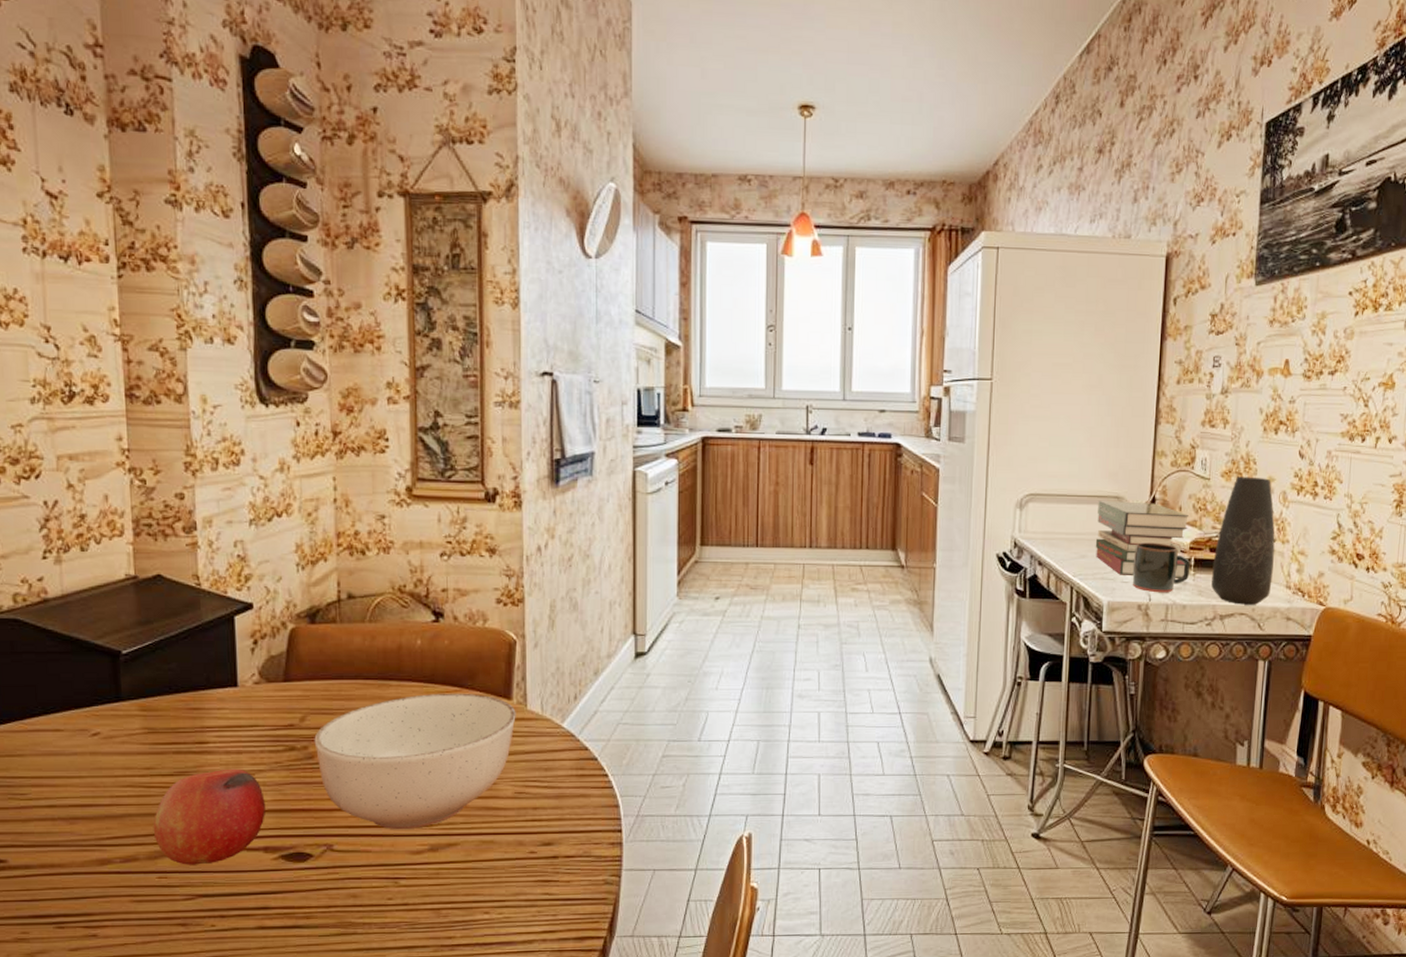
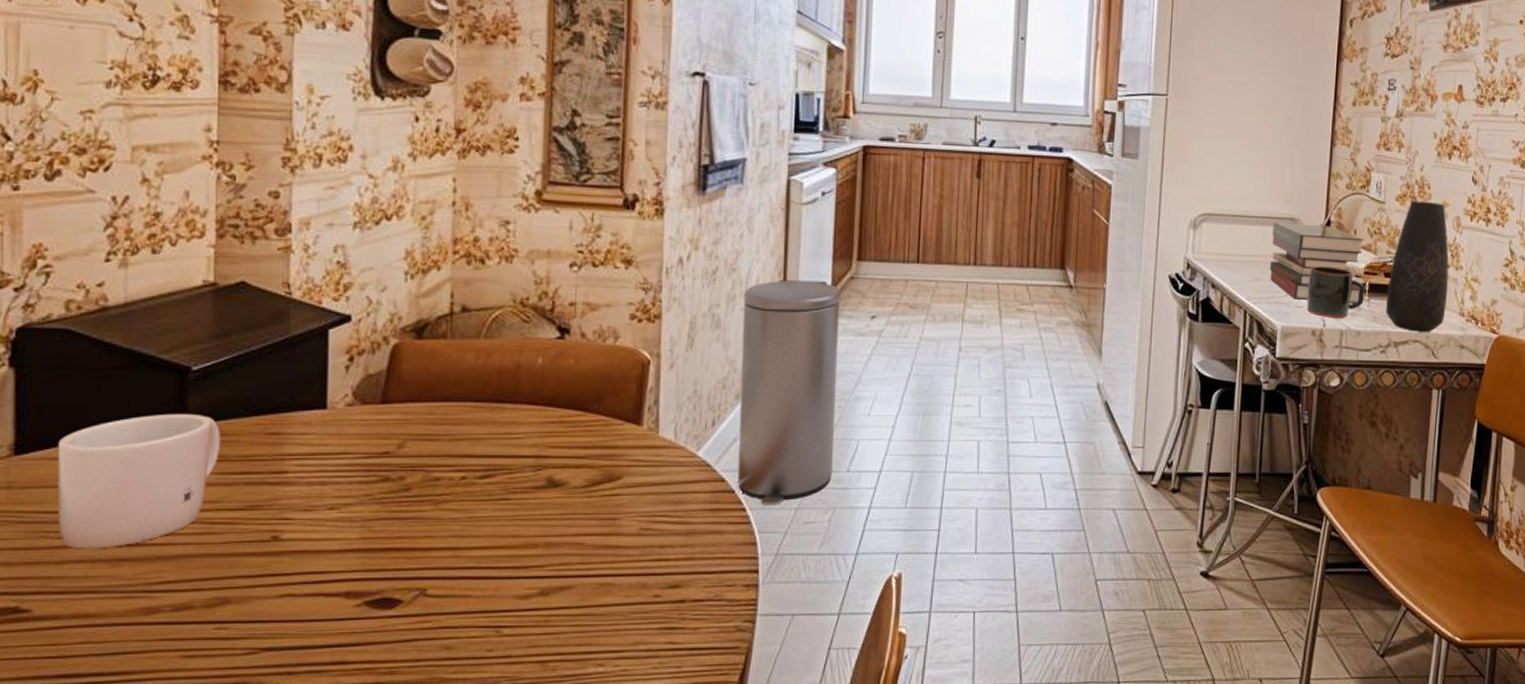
mug: none [16,691,151,809] -> present [57,413,222,550]
fruit: present [153,768,265,865] -> none [213,502,350,614]
bowl: present [314,693,516,830] -> none [412,417,646,572]
pedal bin: none [597,565,686,772] -> present [738,280,841,506]

